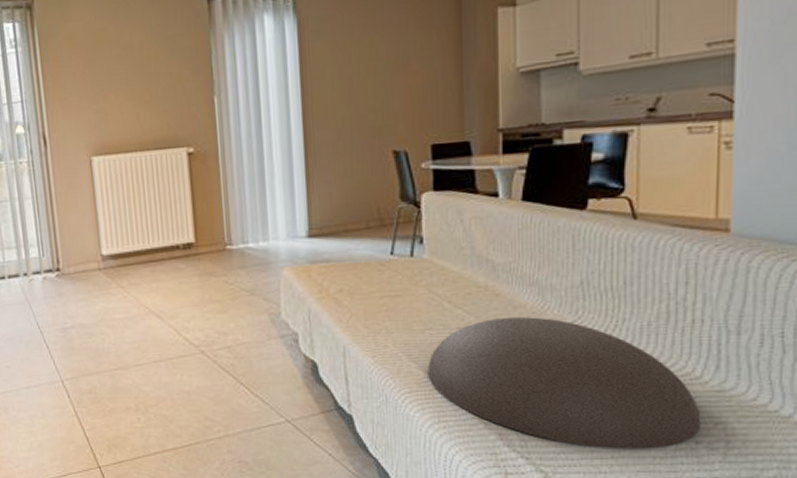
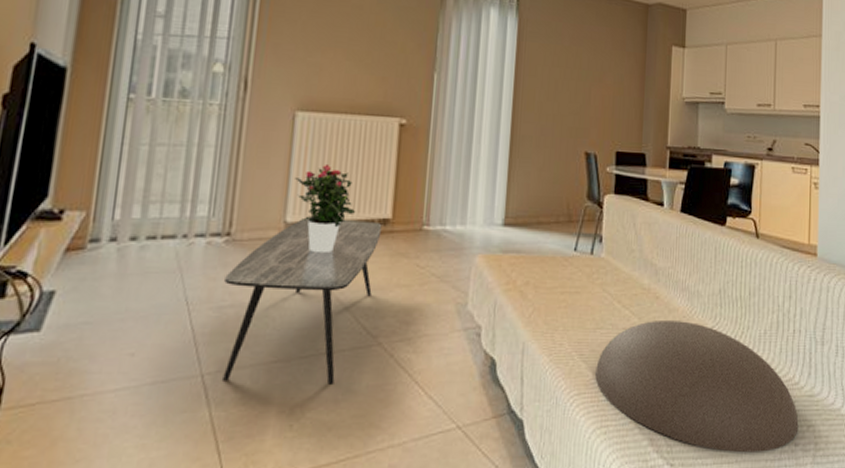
coffee table: none [63,246,188,386] -> present [221,219,382,385]
potted flower: none [101,200,161,279] -> present [294,163,356,254]

